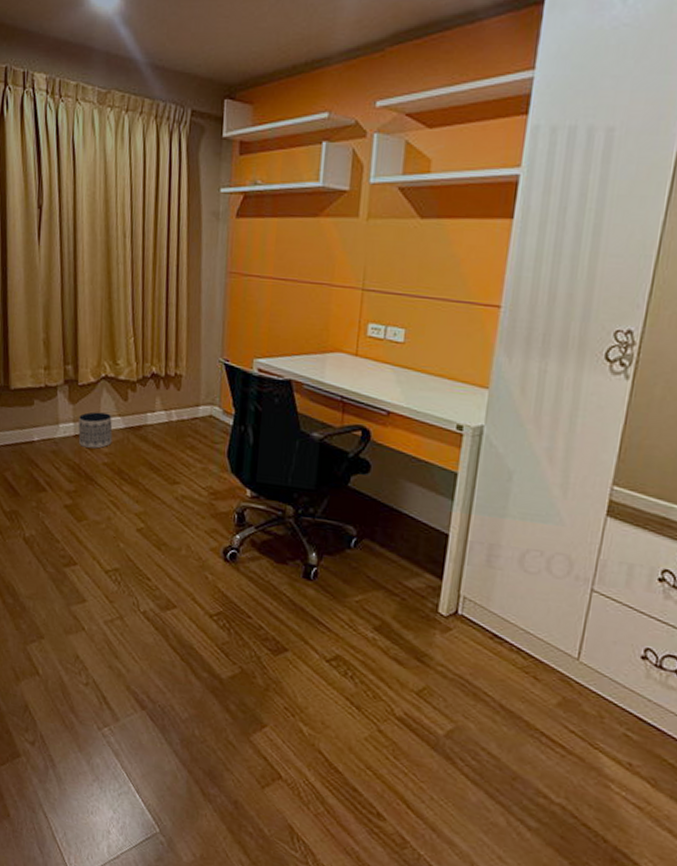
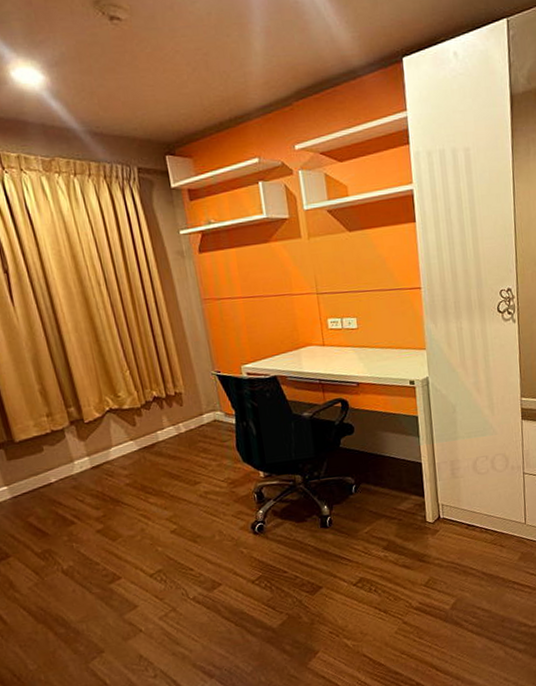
planter: present [78,411,113,449] -> none [92,440,130,476]

